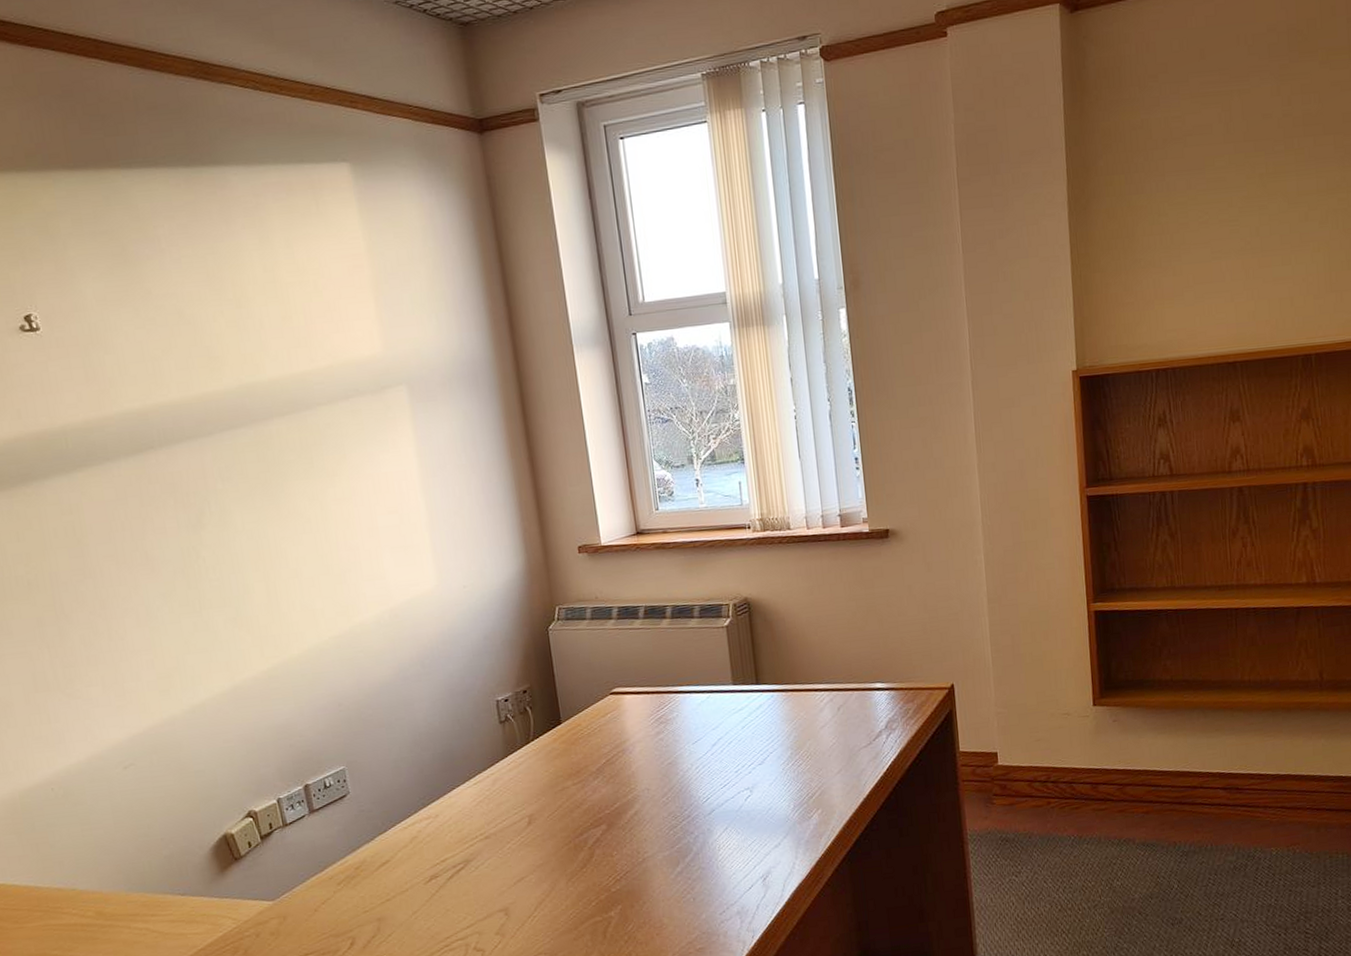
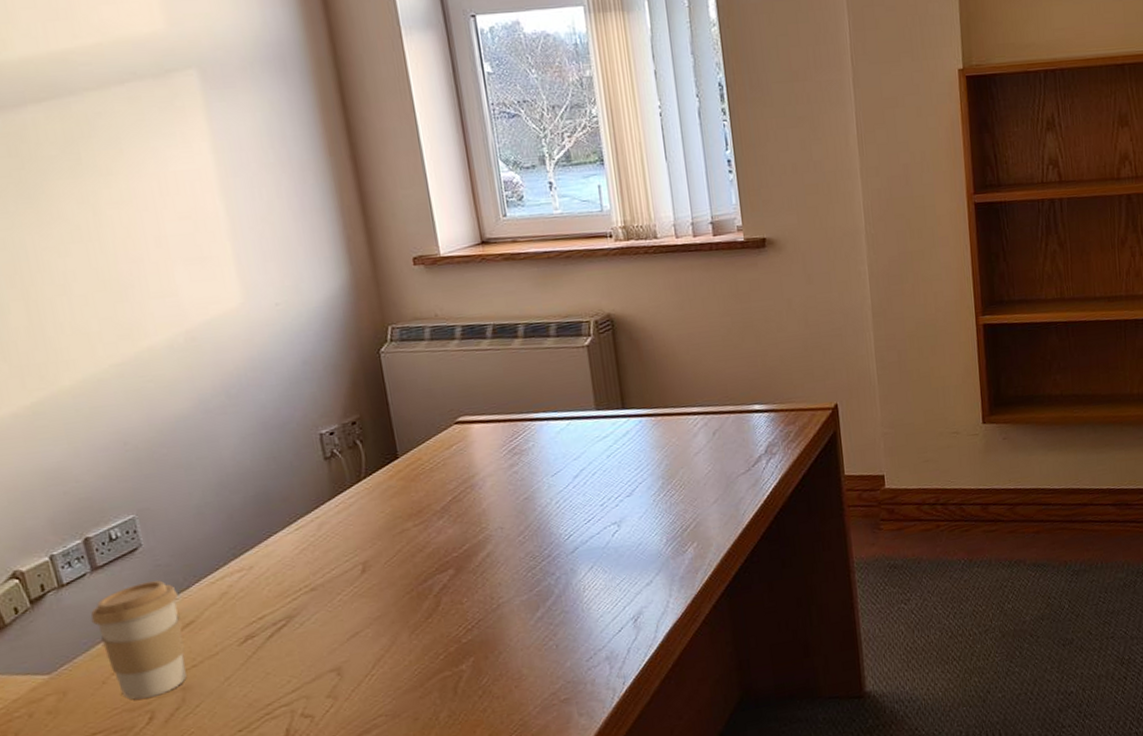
coffee cup: none [307,824,382,927] -> present [90,580,187,700]

